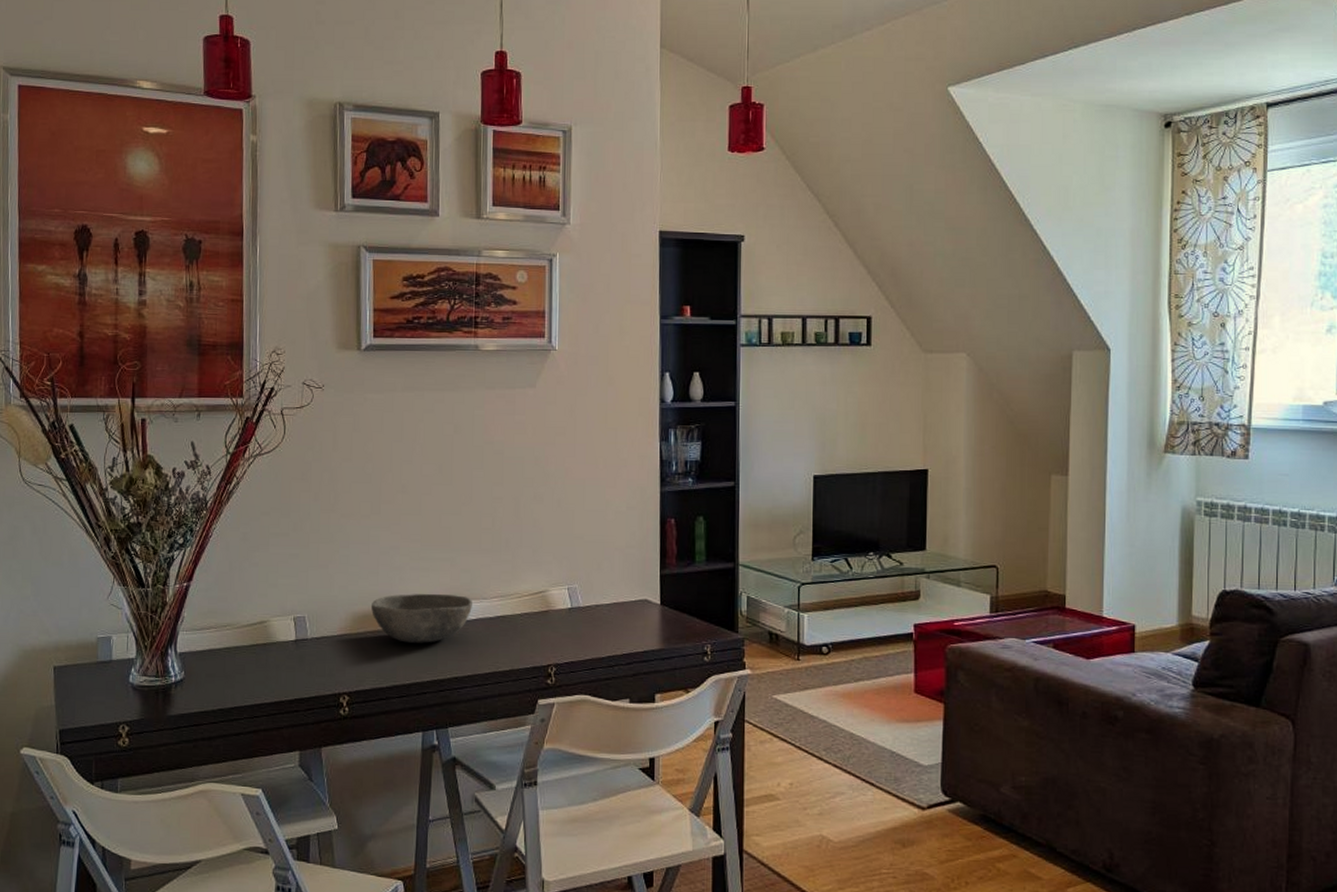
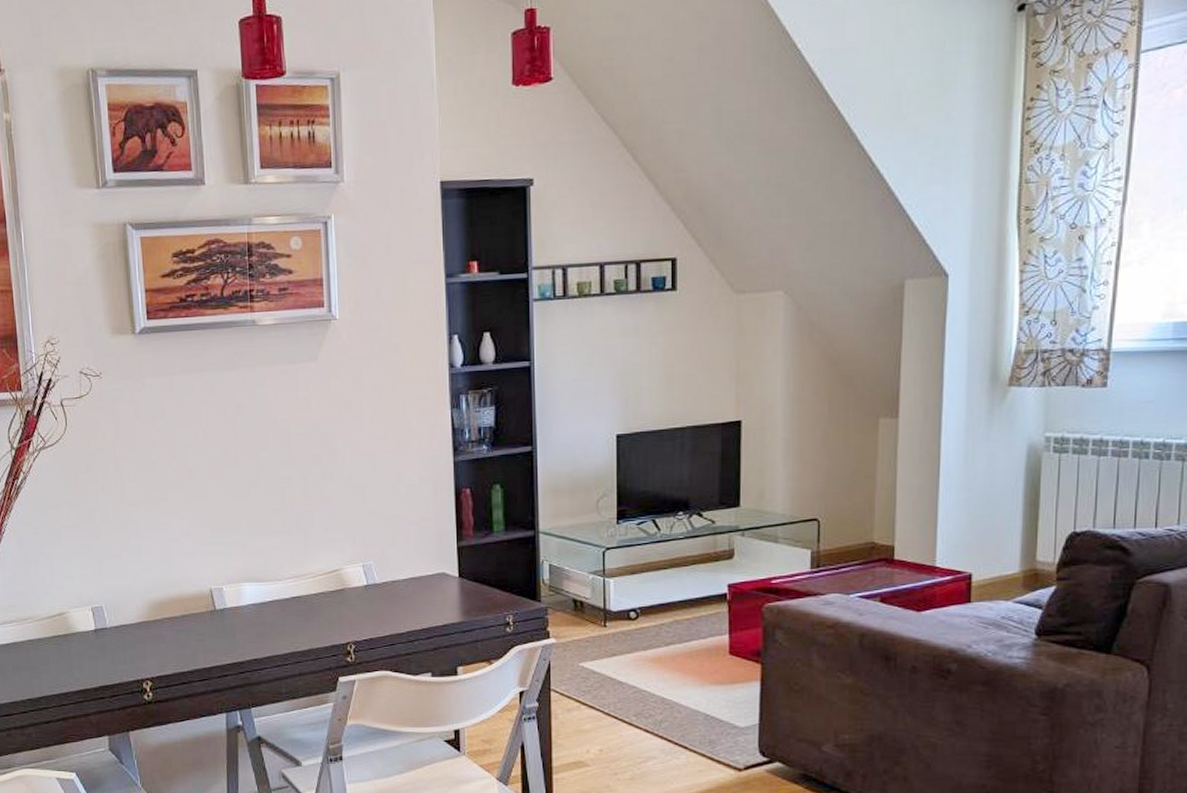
bowl: present [370,593,472,643] -> none [166,577,267,627]

